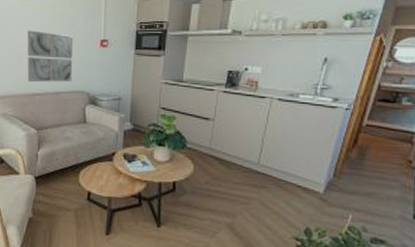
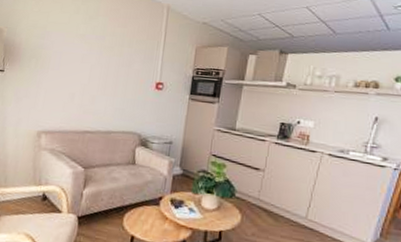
wall art: present [27,30,73,83] -> none [79,67,129,122]

